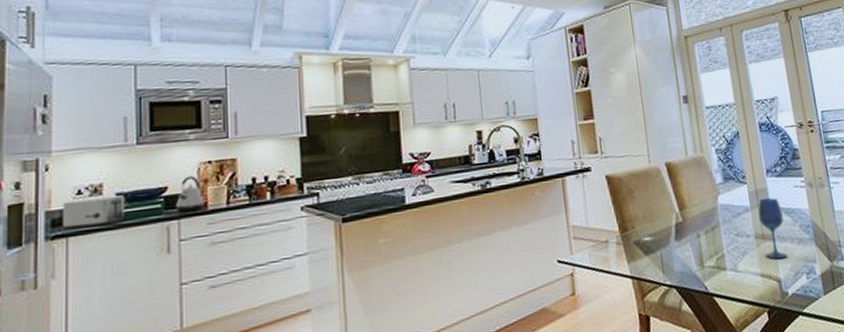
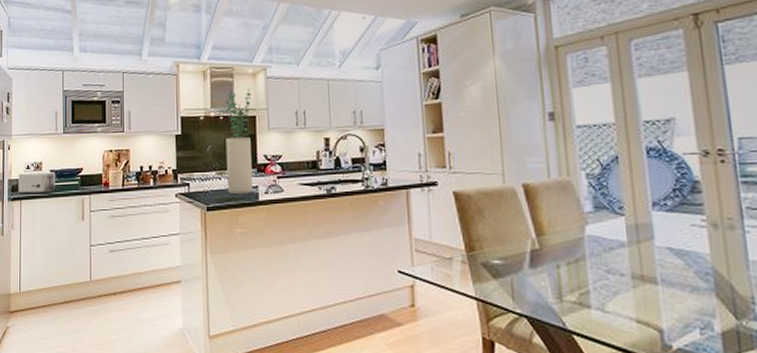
kettle: present [176,175,204,213] -> none [88,161,107,190]
vase: none [362,81,399,202] -> present [226,88,254,195]
wineglass: present [757,198,787,260] -> none [637,235,673,307]

